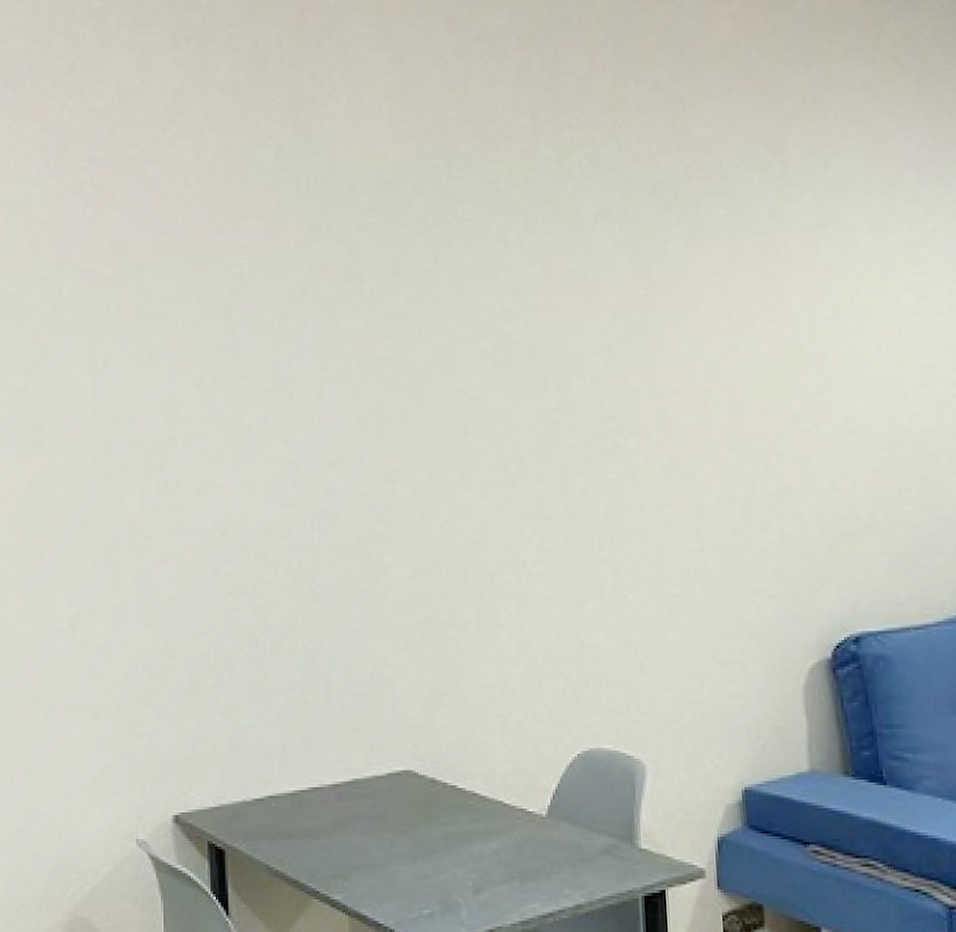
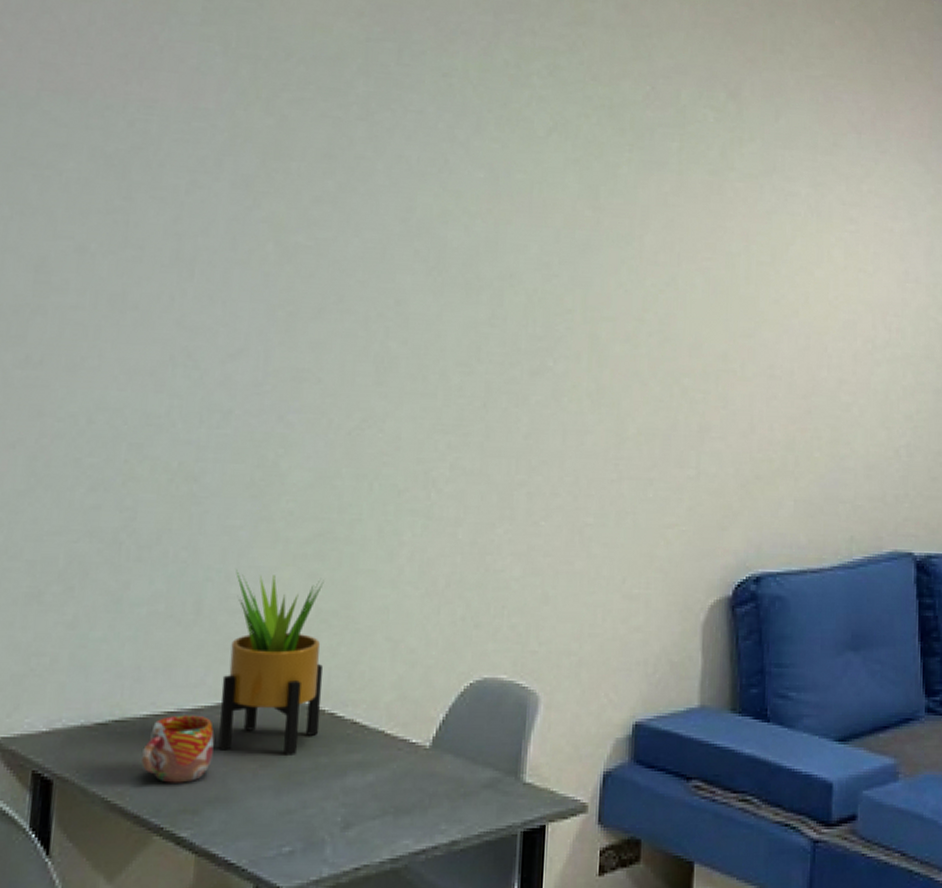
mug: none [294,790,354,851] -> present [140,715,215,783]
potted plant: none [355,657,444,825] -> present [218,569,324,755]

